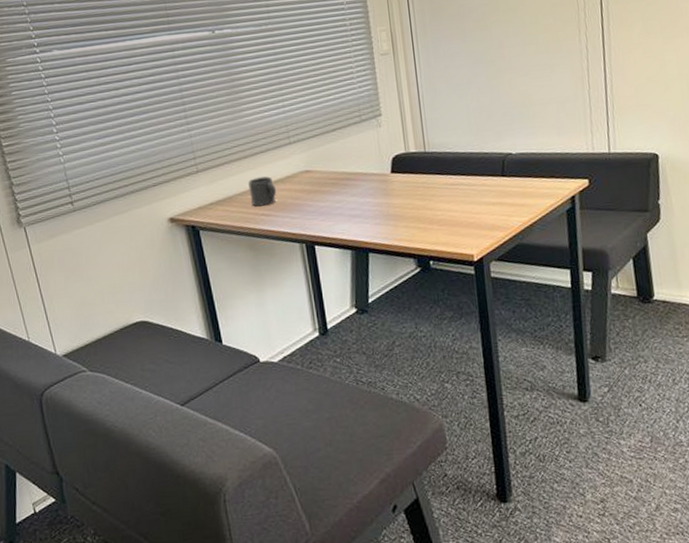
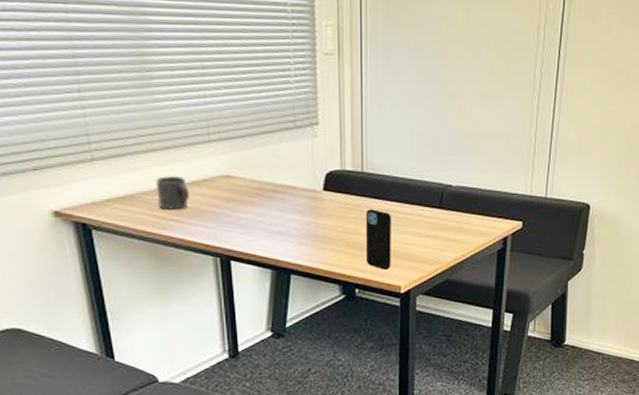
smartphone: none [432,184,462,240] -> present [365,209,391,270]

